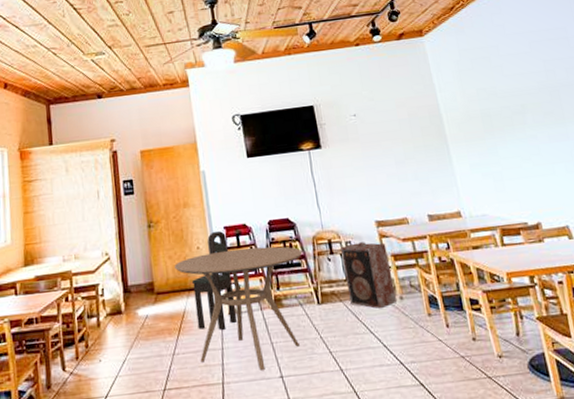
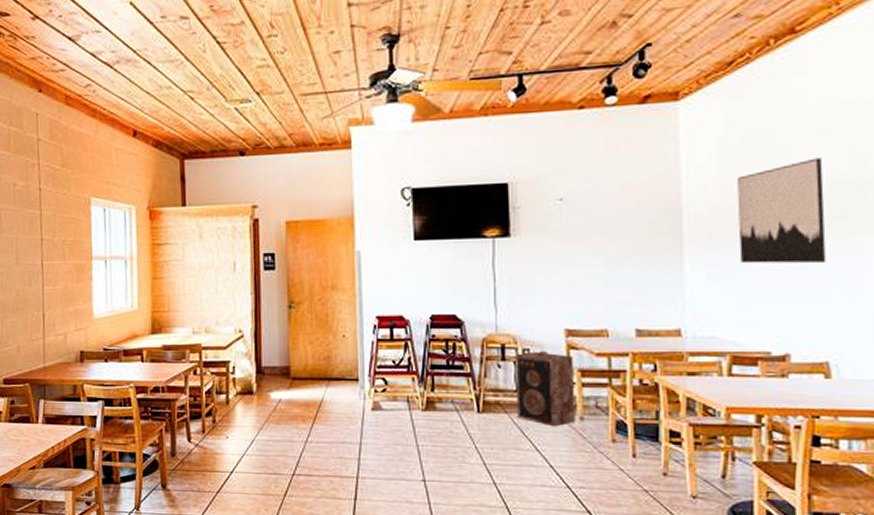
dining table: present [175,246,303,370] -> none [315,342,468,471]
chair: present [191,231,238,330] -> none [332,319,381,425]
wall art: none [474,71,548,154] -> present [737,158,827,264]

